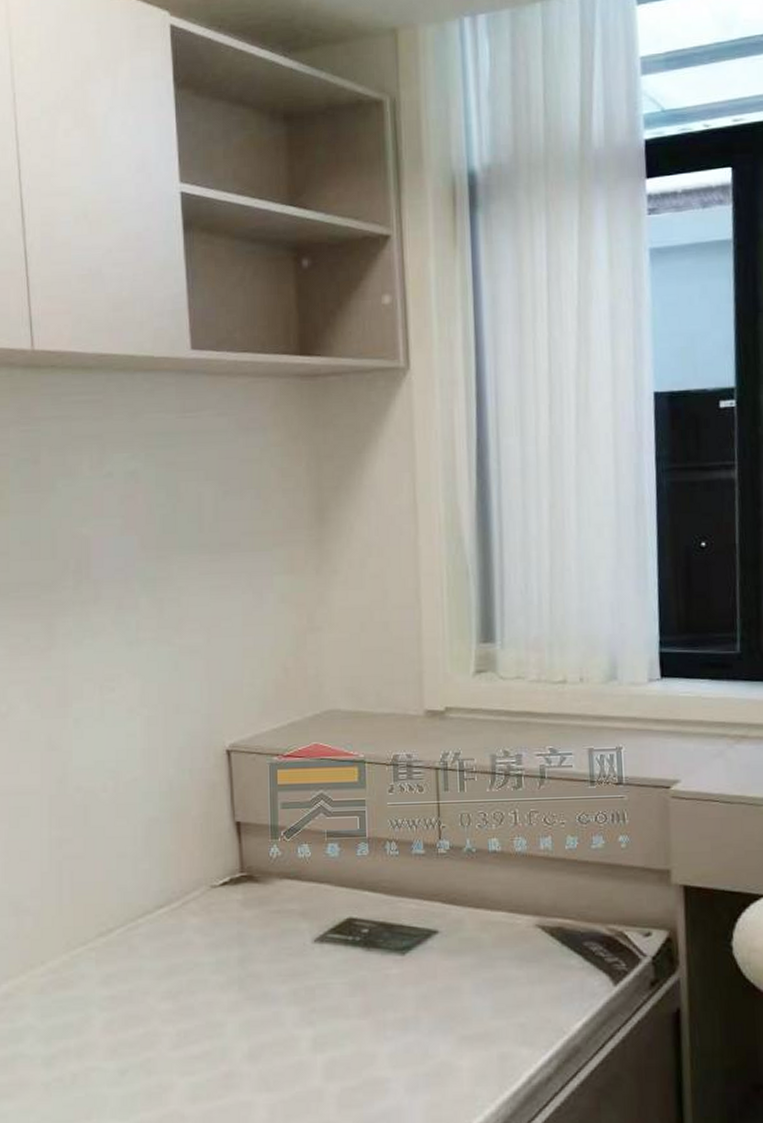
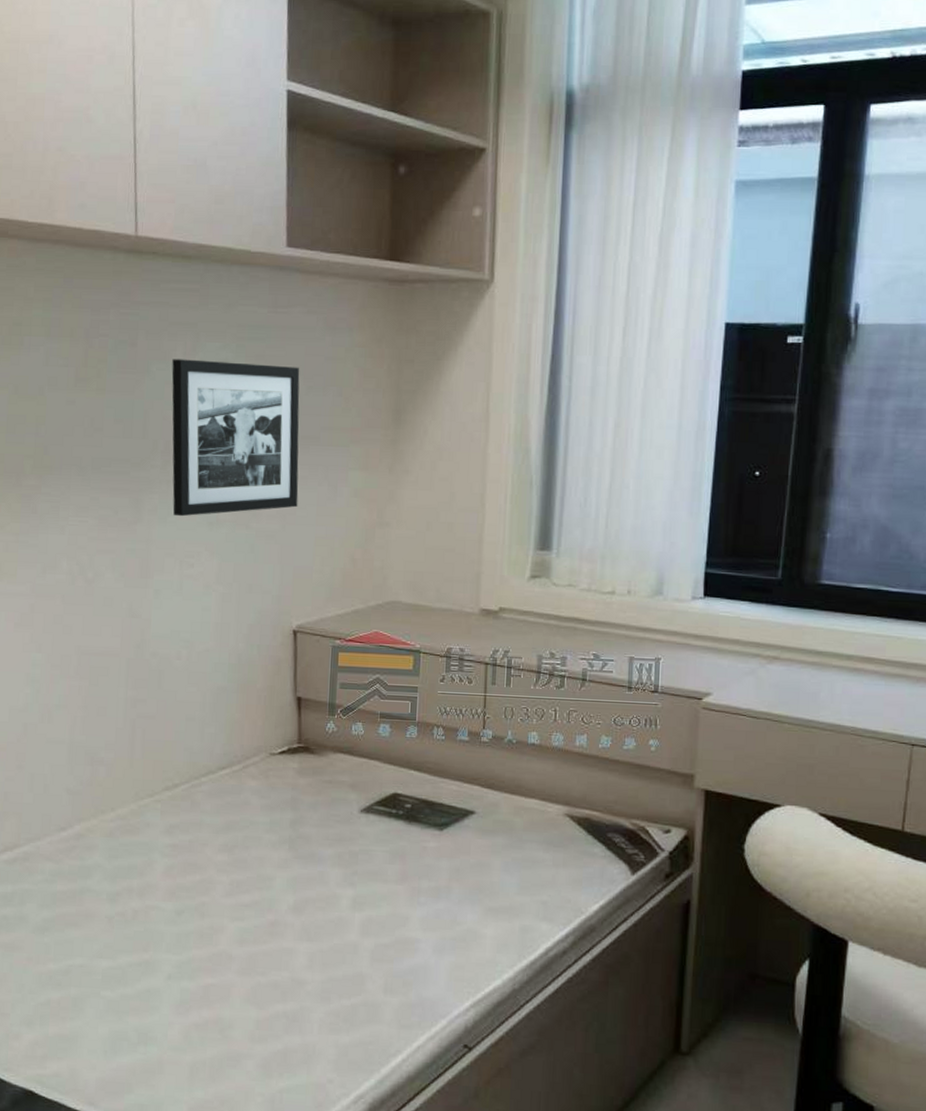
picture frame: none [78,472,222,639] -> present [171,359,300,517]

